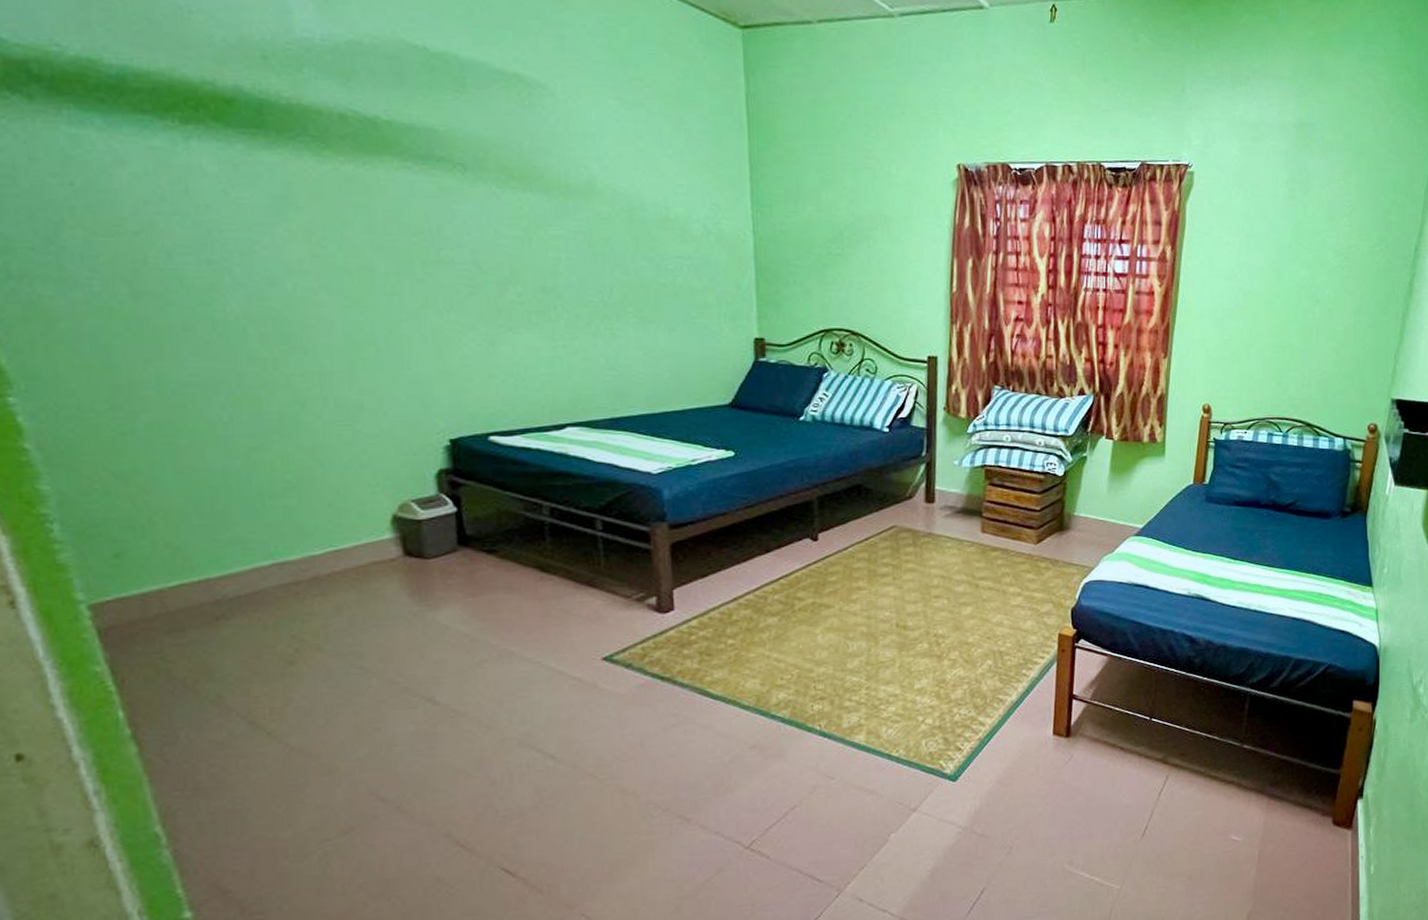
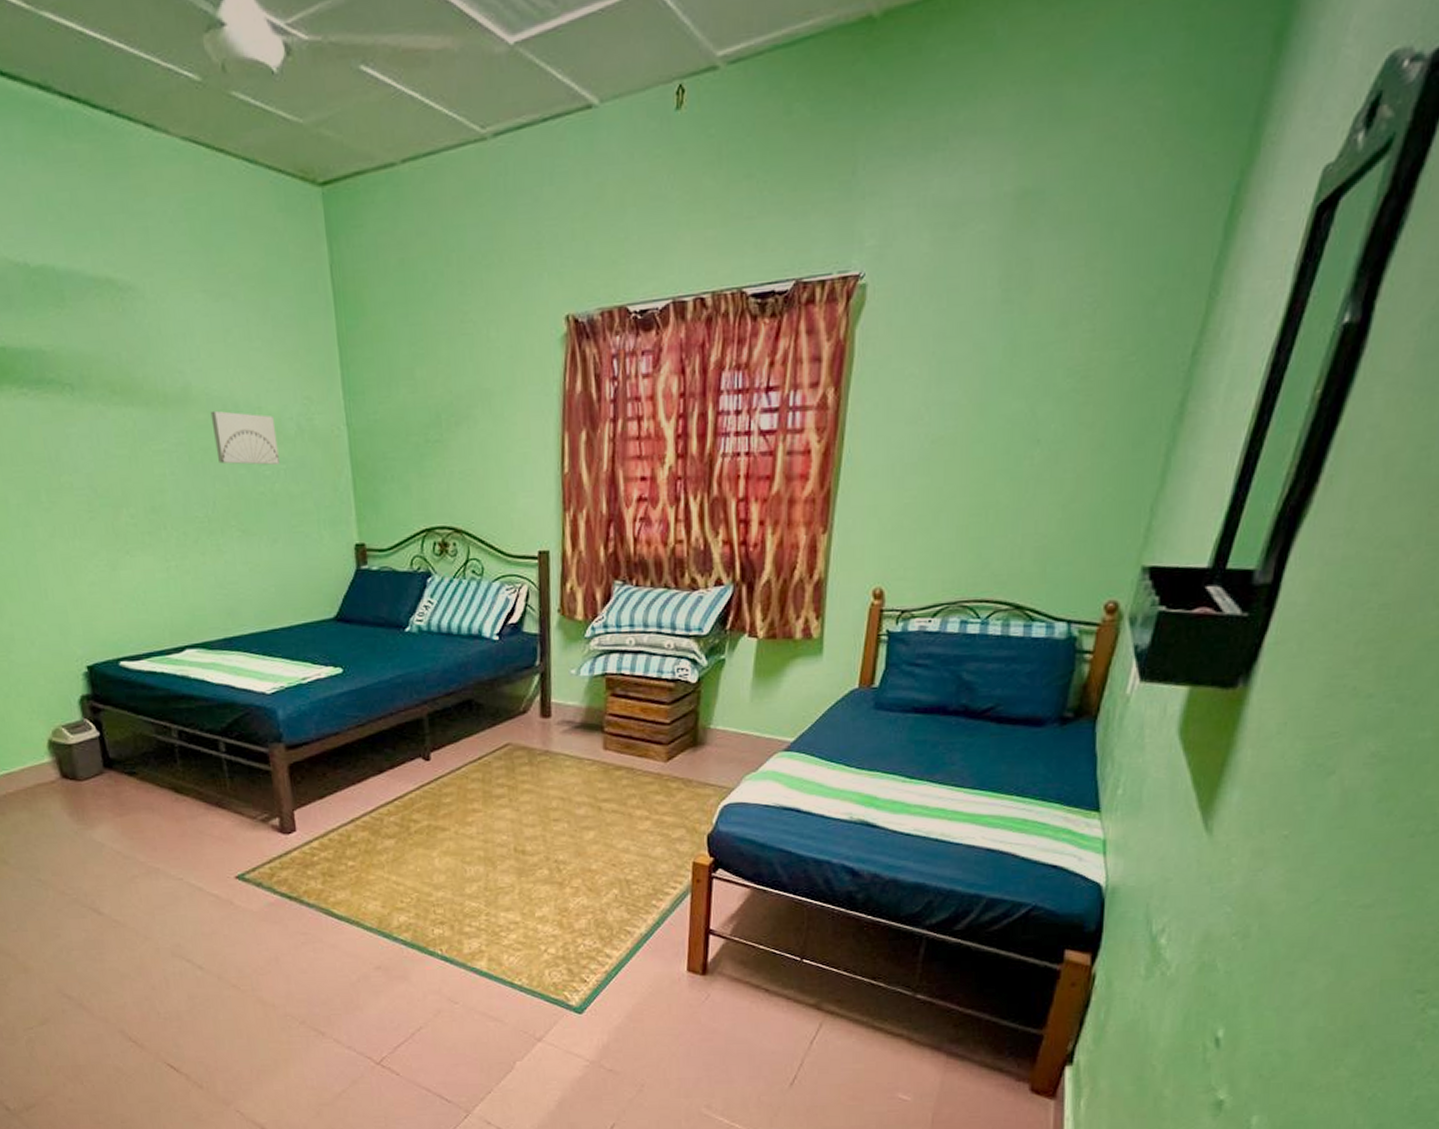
wall art: none [615,205,683,260] -> present [210,410,280,465]

